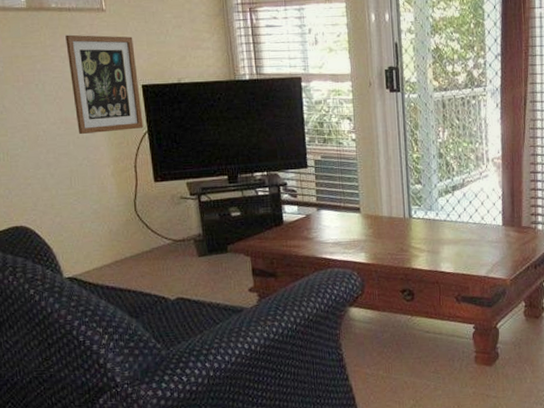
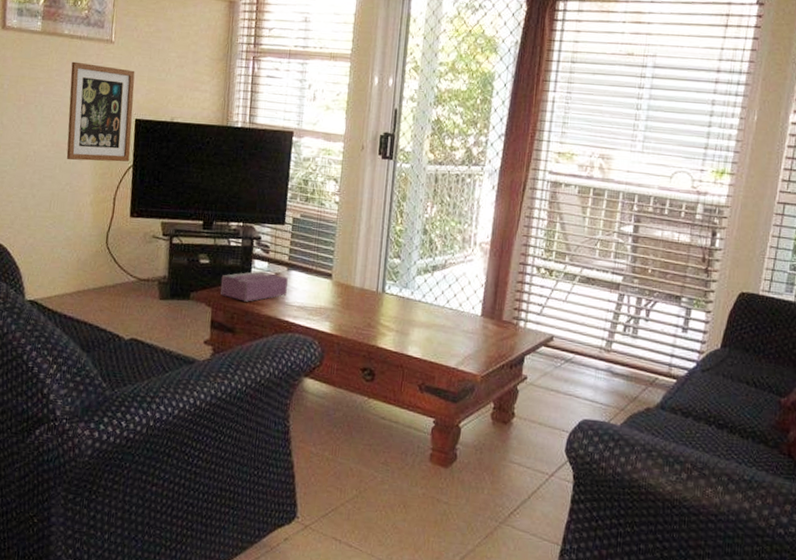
tissue box: none [254,215,320,246] -> present [220,271,288,302]

